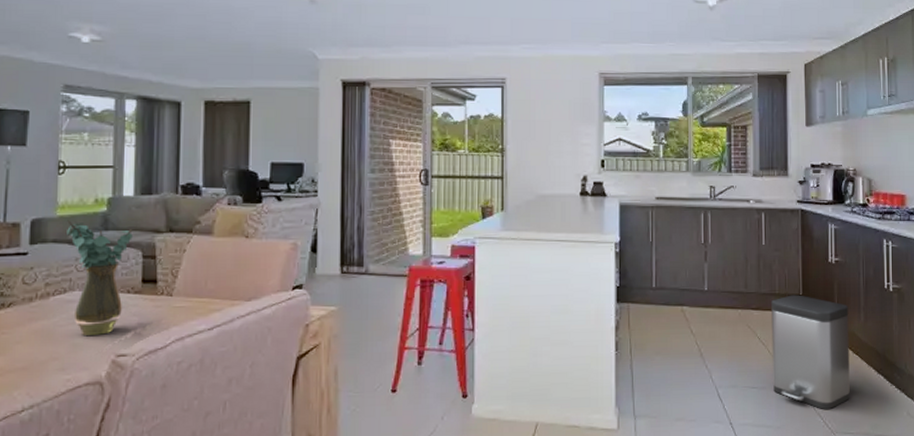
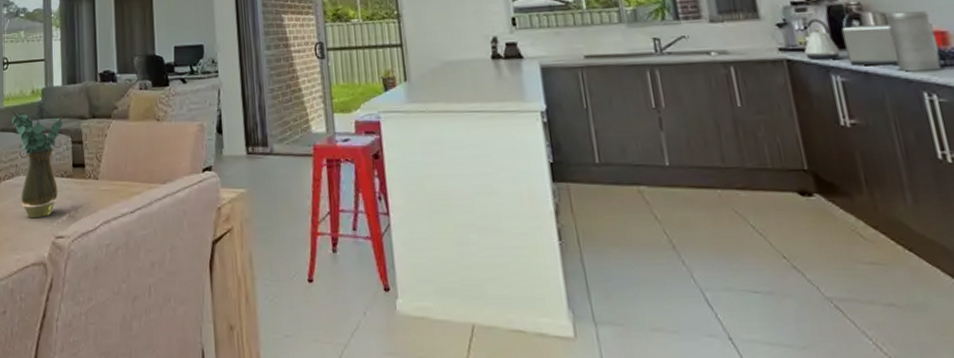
pedal bin: present [771,295,850,410] -> none [763,169,911,328]
kettle: none [814,179,837,212] -> present [804,19,841,61]
toaster: none [840,186,899,219] -> present [841,23,941,67]
canister: none [869,178,898,225] -> present [885,10,942,73]

